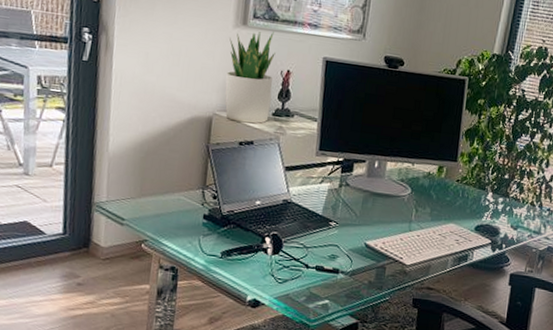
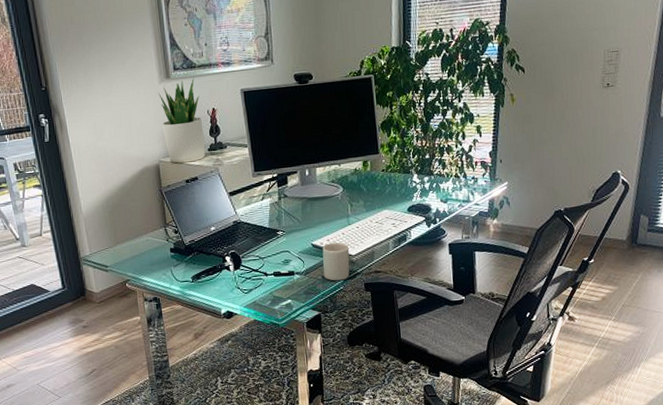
mug: none [370,246,405,291] -> present [322,242,350,281]

